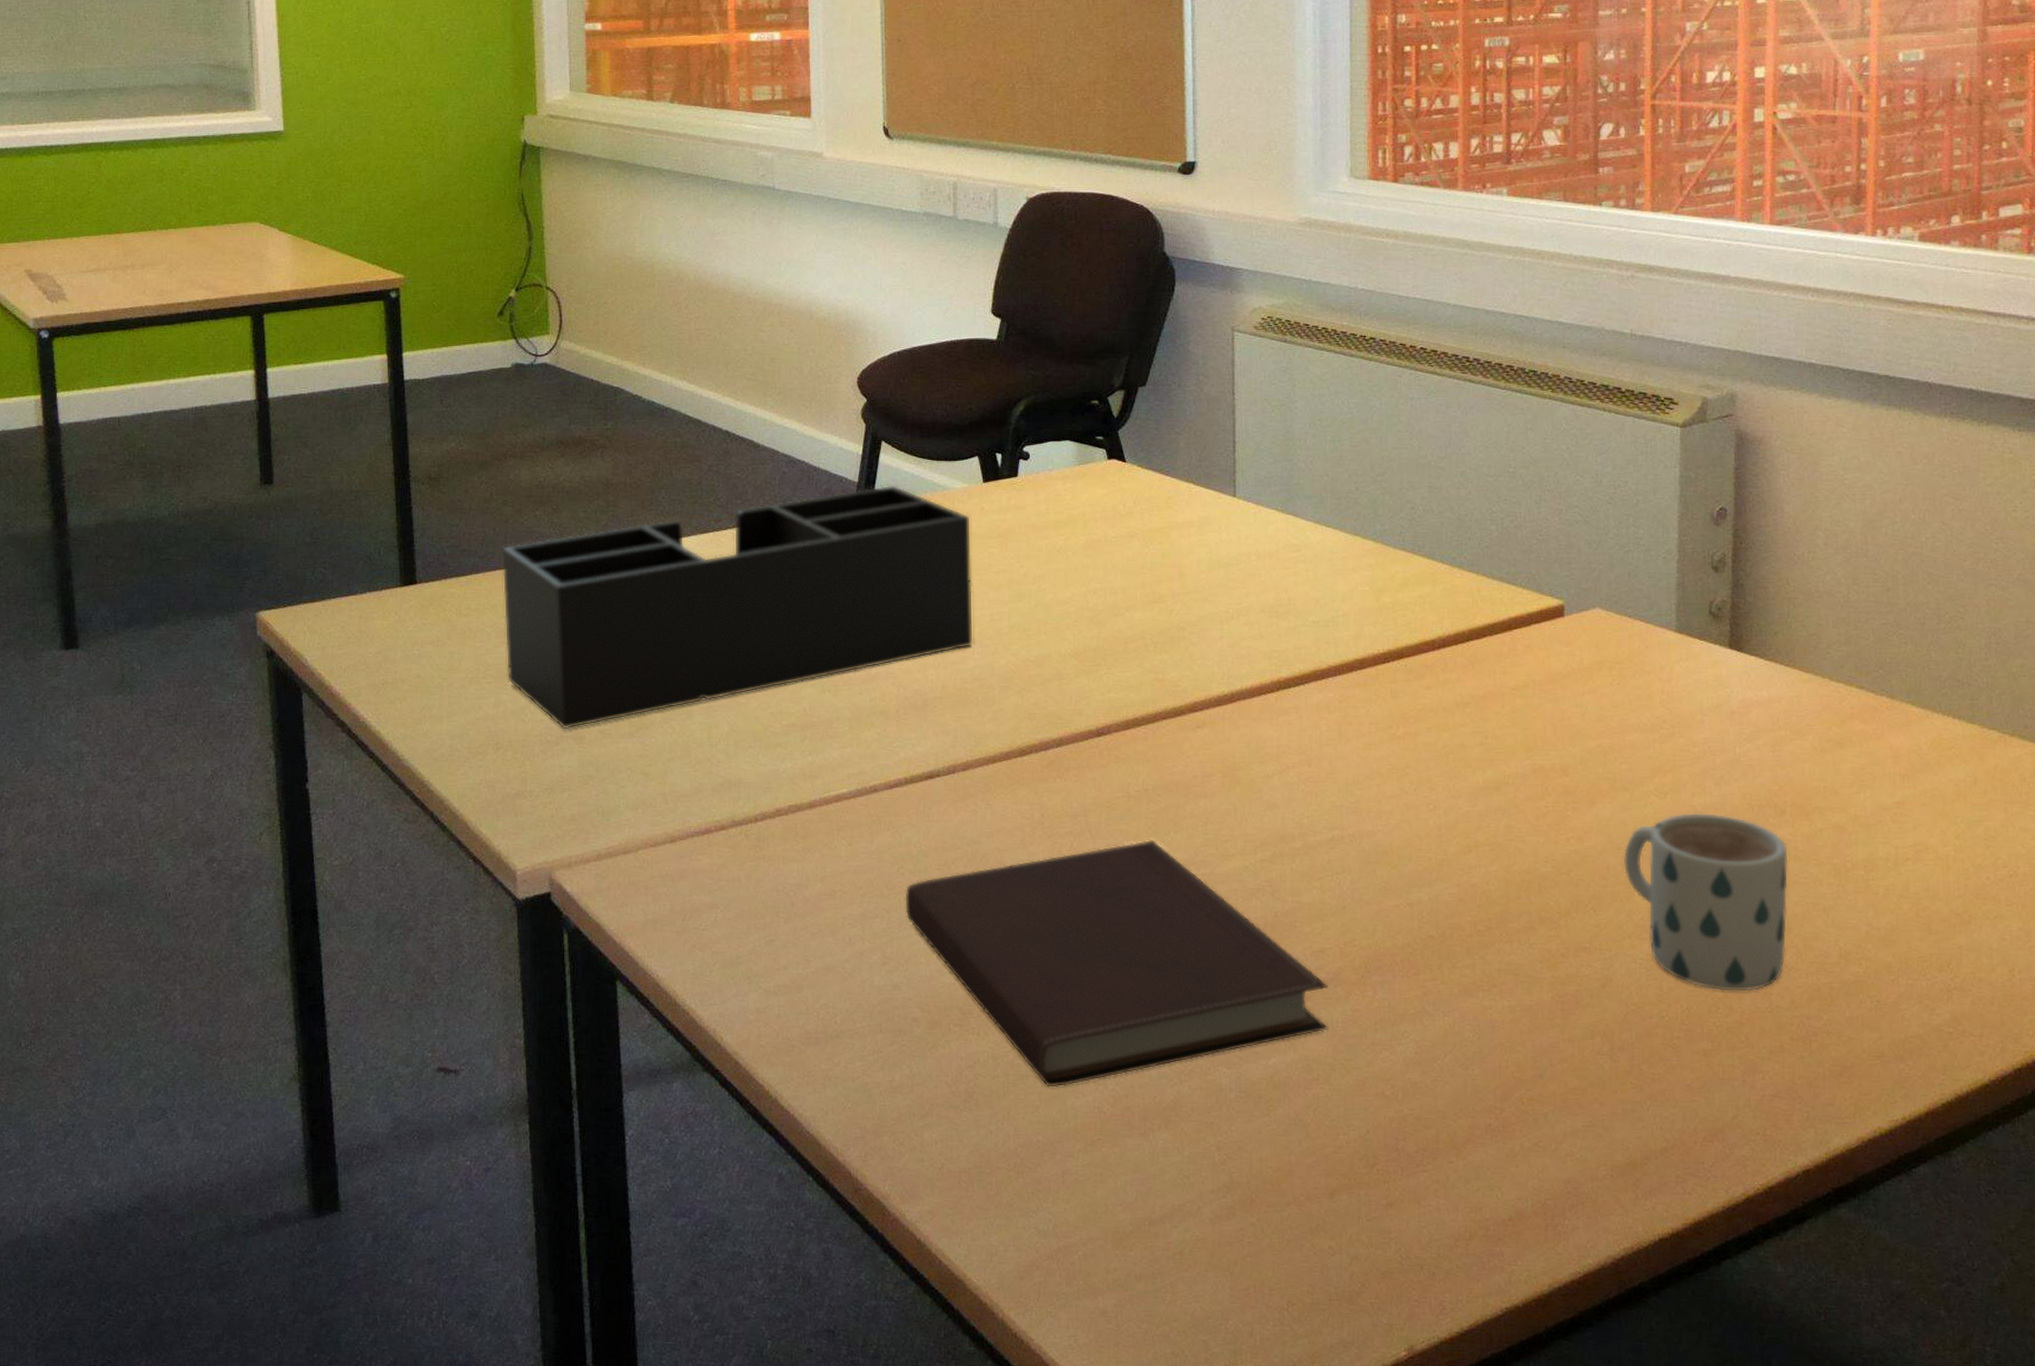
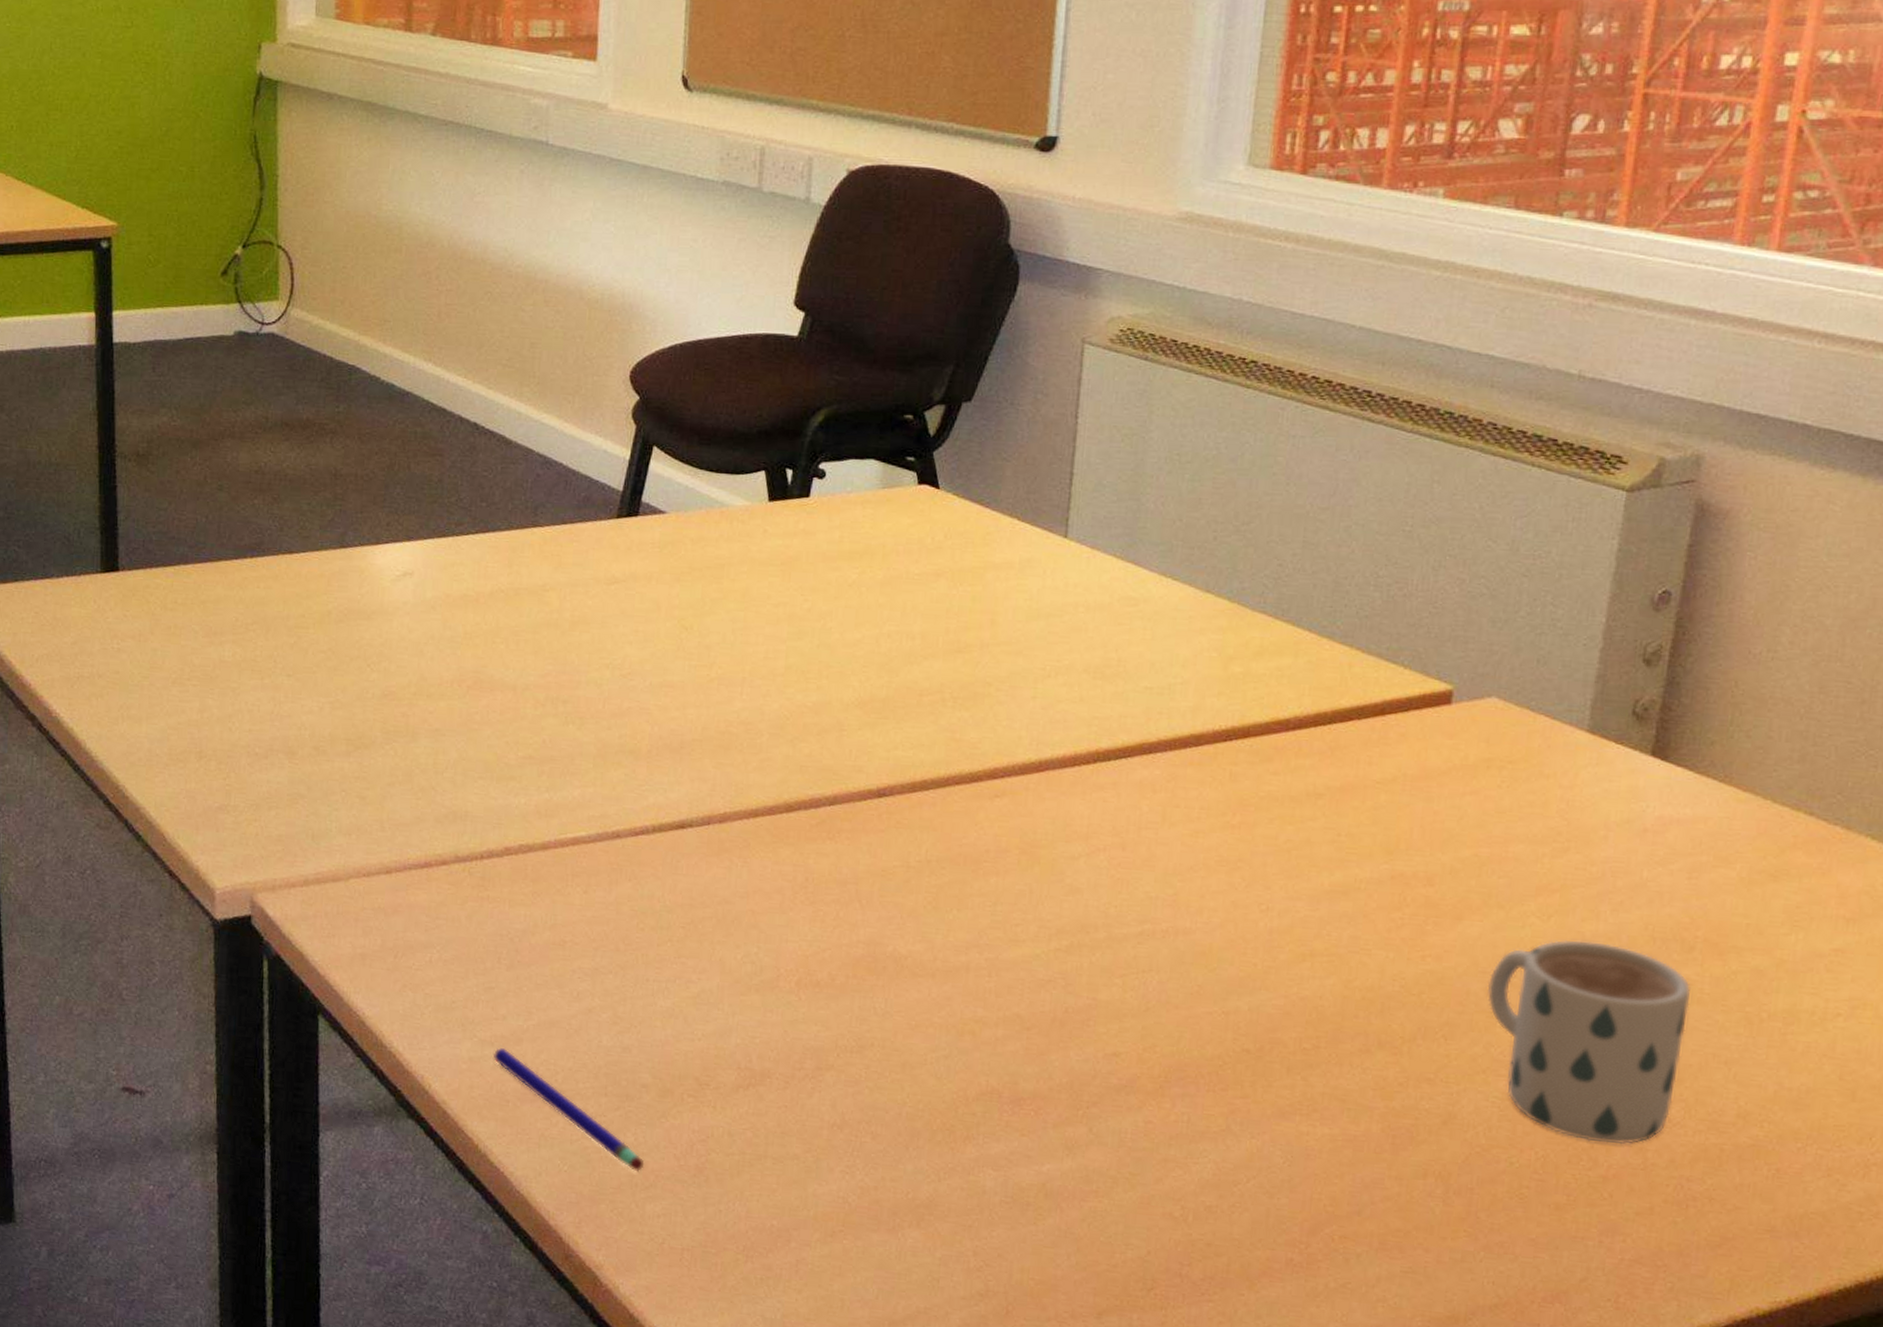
desk organizer: present [501,485,974,730] -> none [213,496,751,743]
pen: none [777,995,920,1103] -> present [492,1047,645,1173]
notebook: present [905,839,1329,1088] -> none [642,916,1120,1172]

